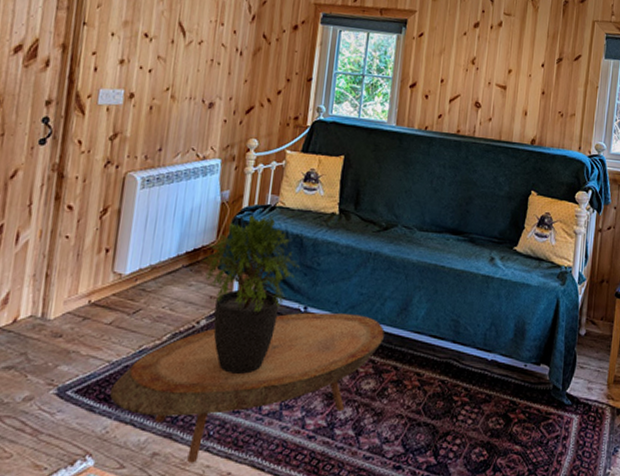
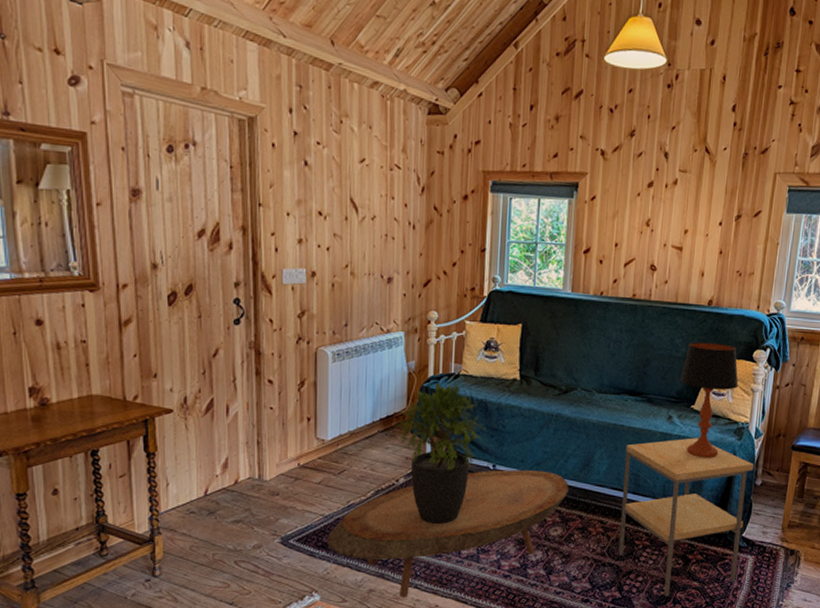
side table: none [435,281,577,463] -> present [618,438,754,596]
table lamp: none [502,180,561,305] -> present [679,341,739,459]

